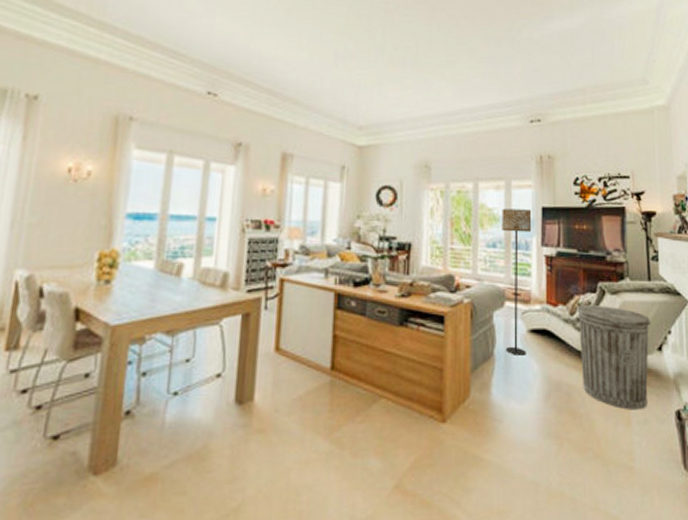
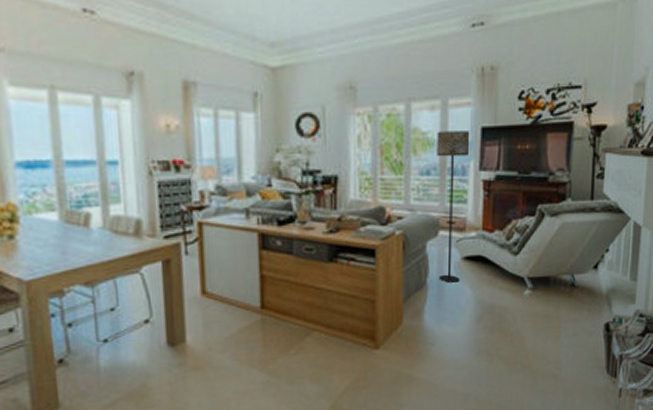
trash can: present [576,305,650,410] -> none [512,228,589,326]

